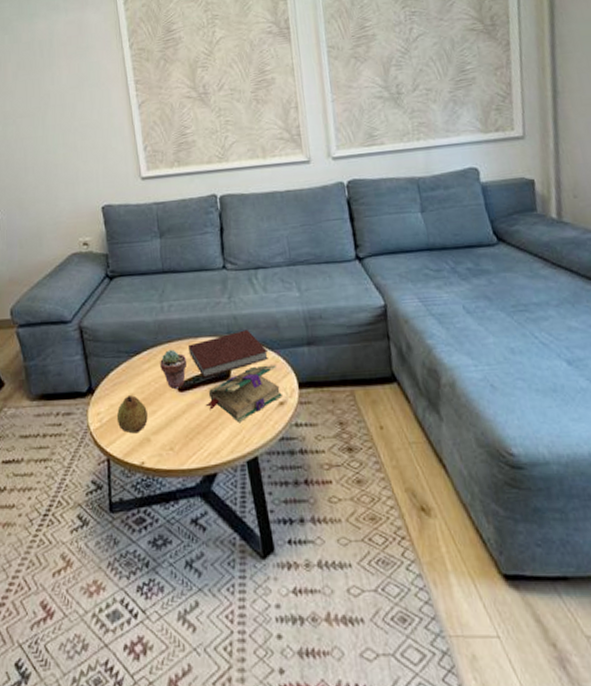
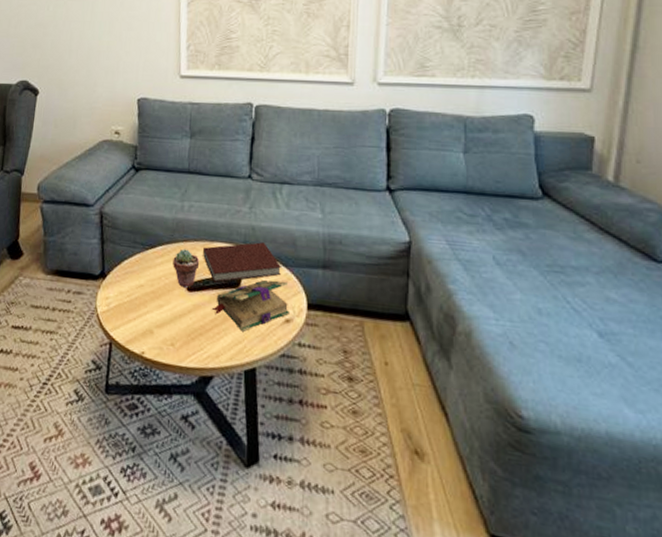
fruit: present [116,395,148,434] -> none [123,286,154,324]

